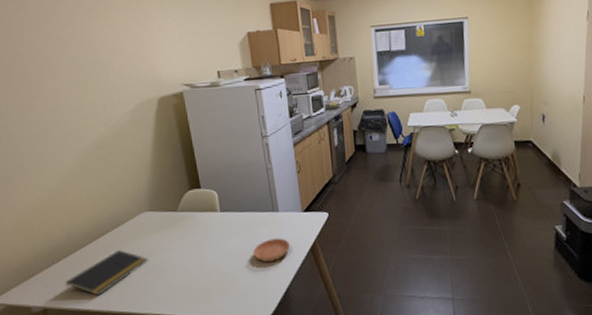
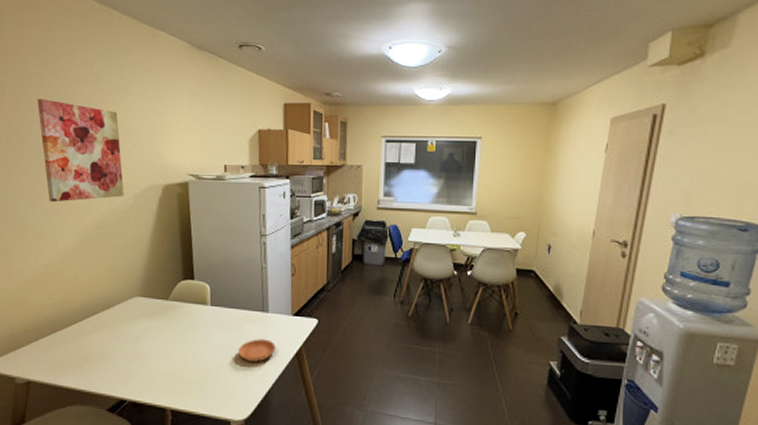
wall art: none [17,23,119,128] -> present [37,99,124,202]
notepad: present [66,250,148,296] -> none [51,332,134,375]

